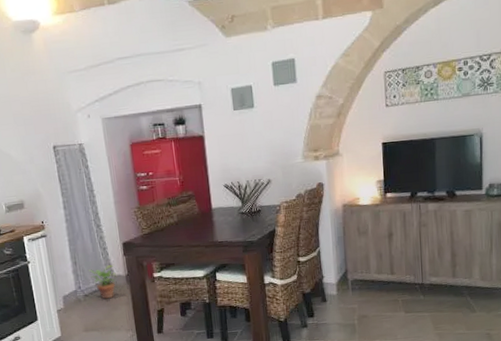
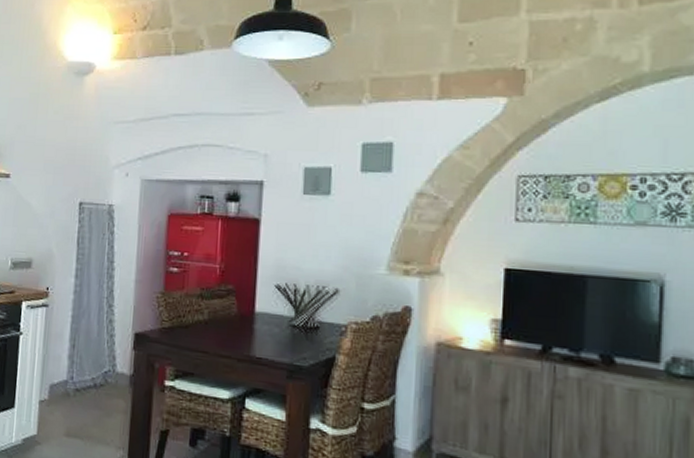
potted plant: present [89,265,117,299] -> none [87,357,120,401]

